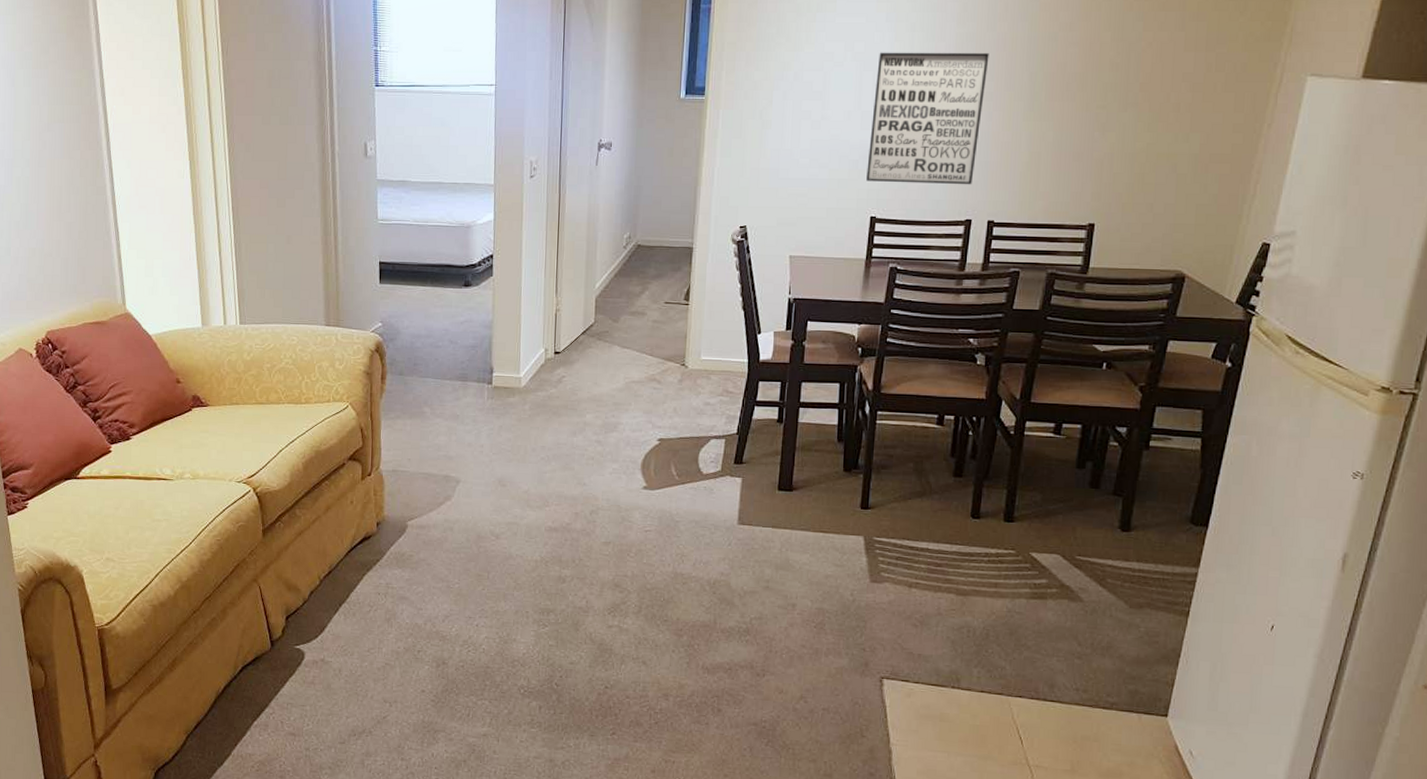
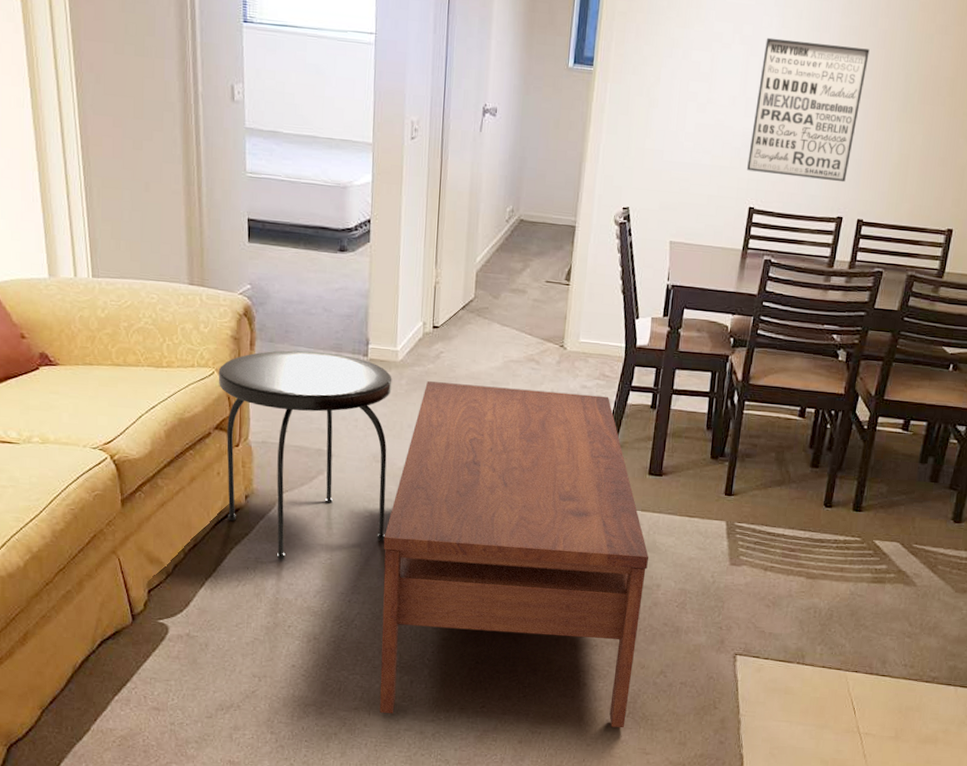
side table: none [352,382,516,585] -> present [218,350,392,560]
coffee table: none [508,405,783,758] -> present [380,381,649,728]

